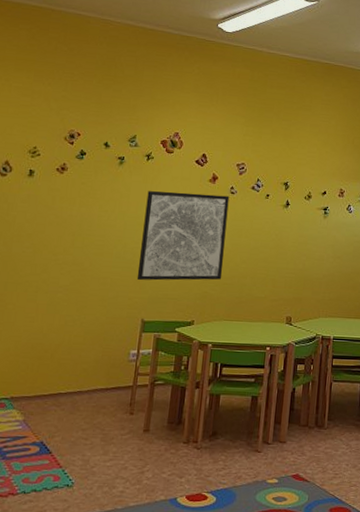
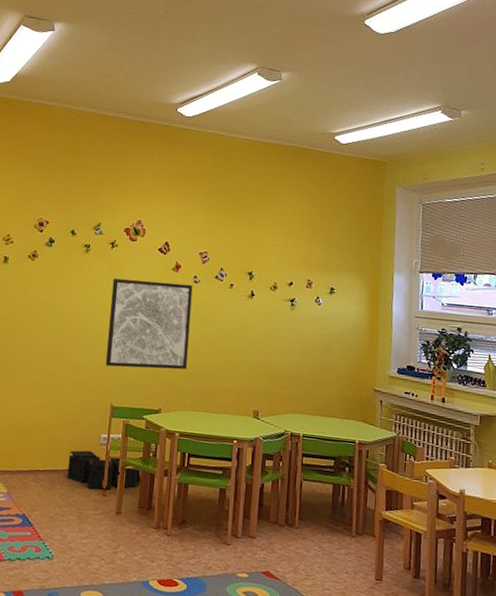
storage bin: none [91,368,173,409] -> present [67,450,143,490]

